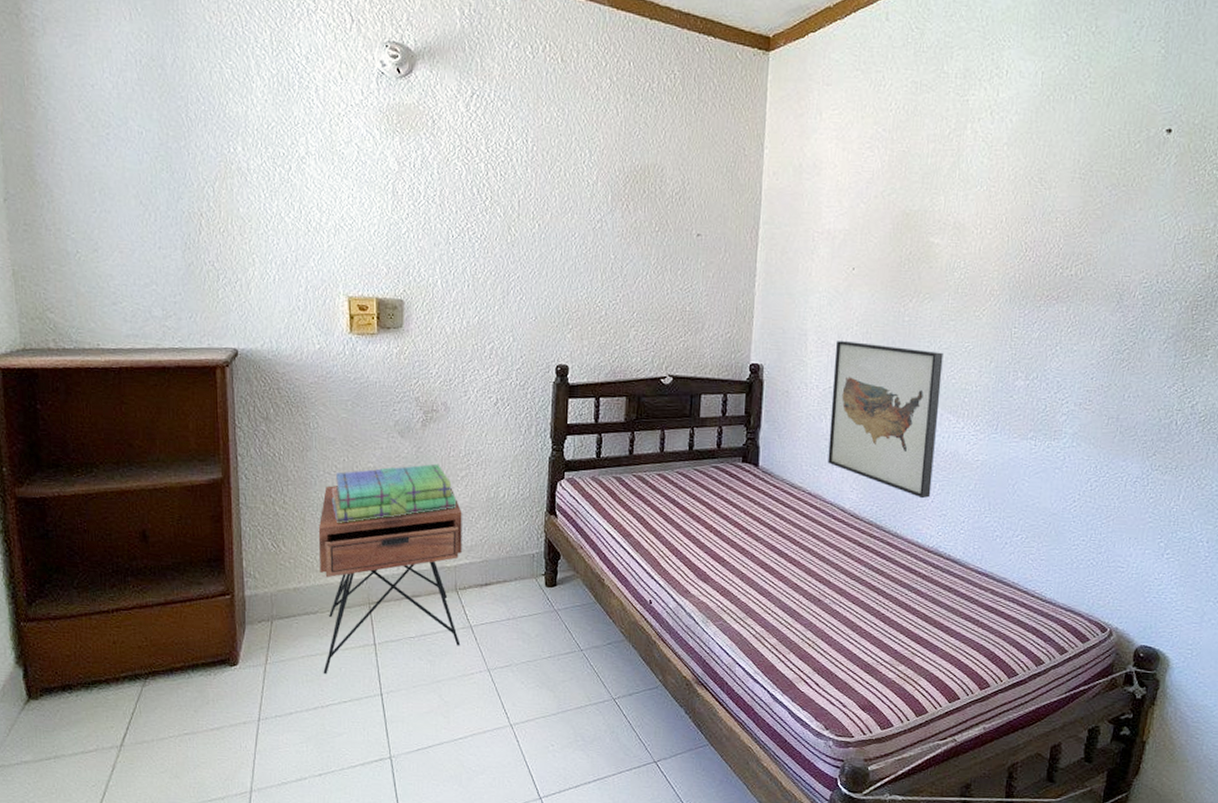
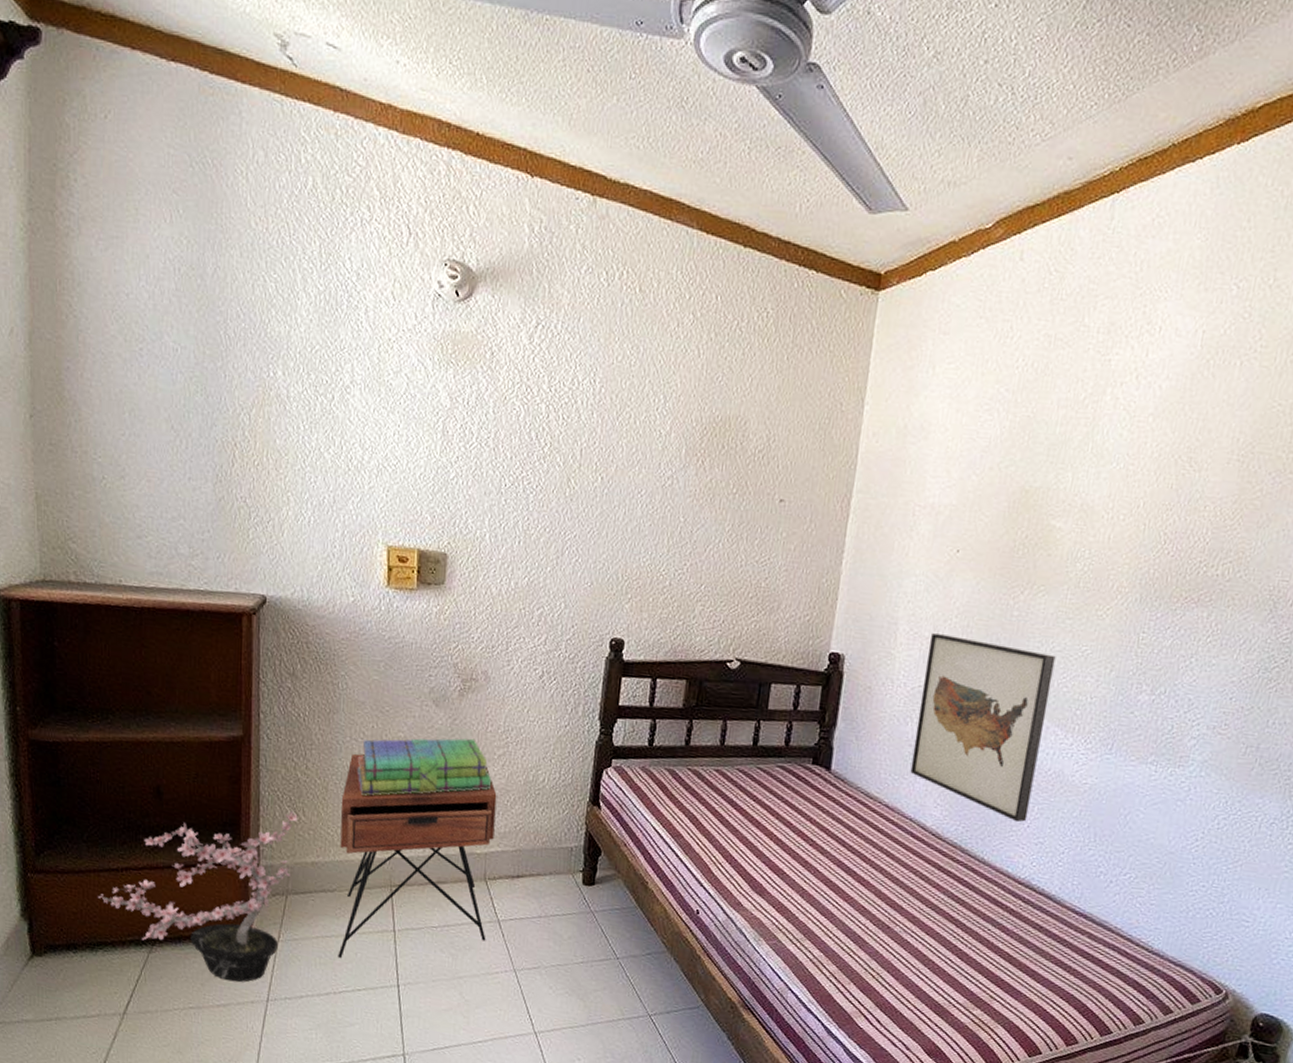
potted plant: none [91,542,279,706] -> present [98,810,298,982]

